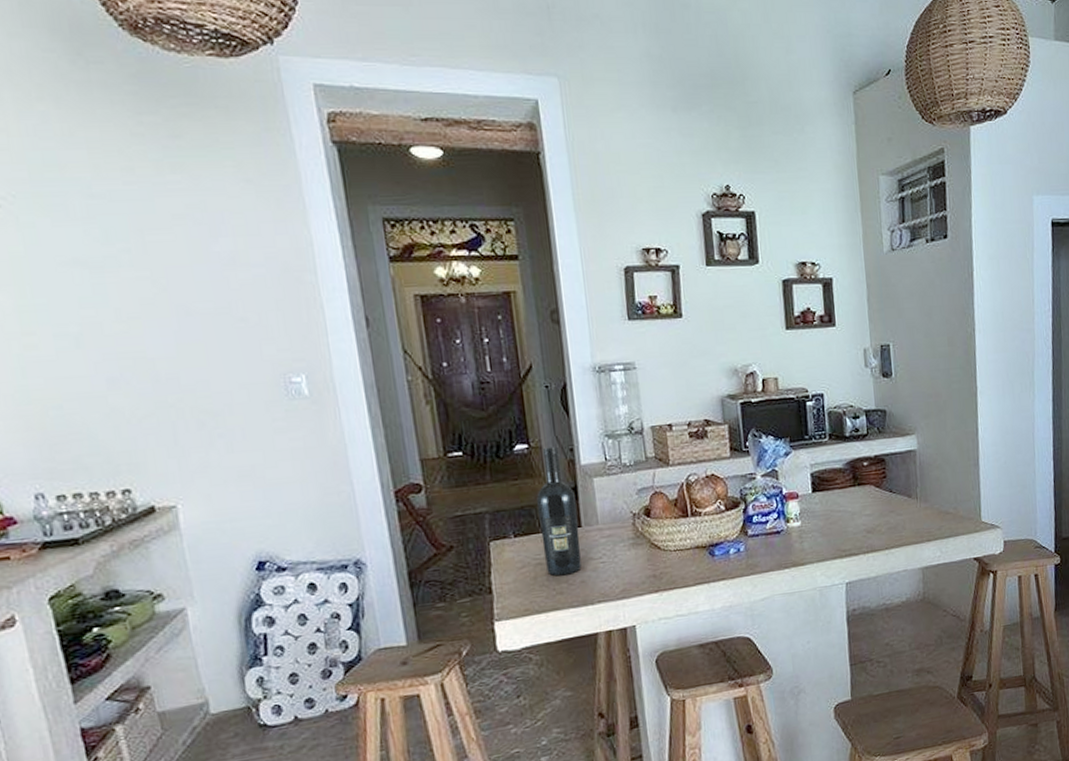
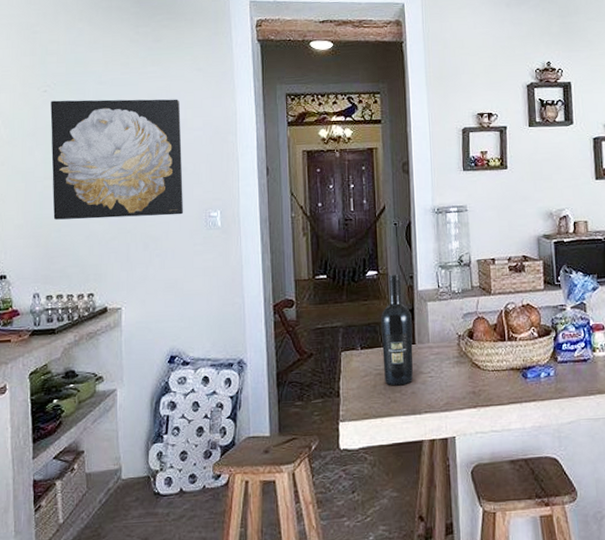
wall art: none [11,220,252,393] -> present [50,99,184,220]

